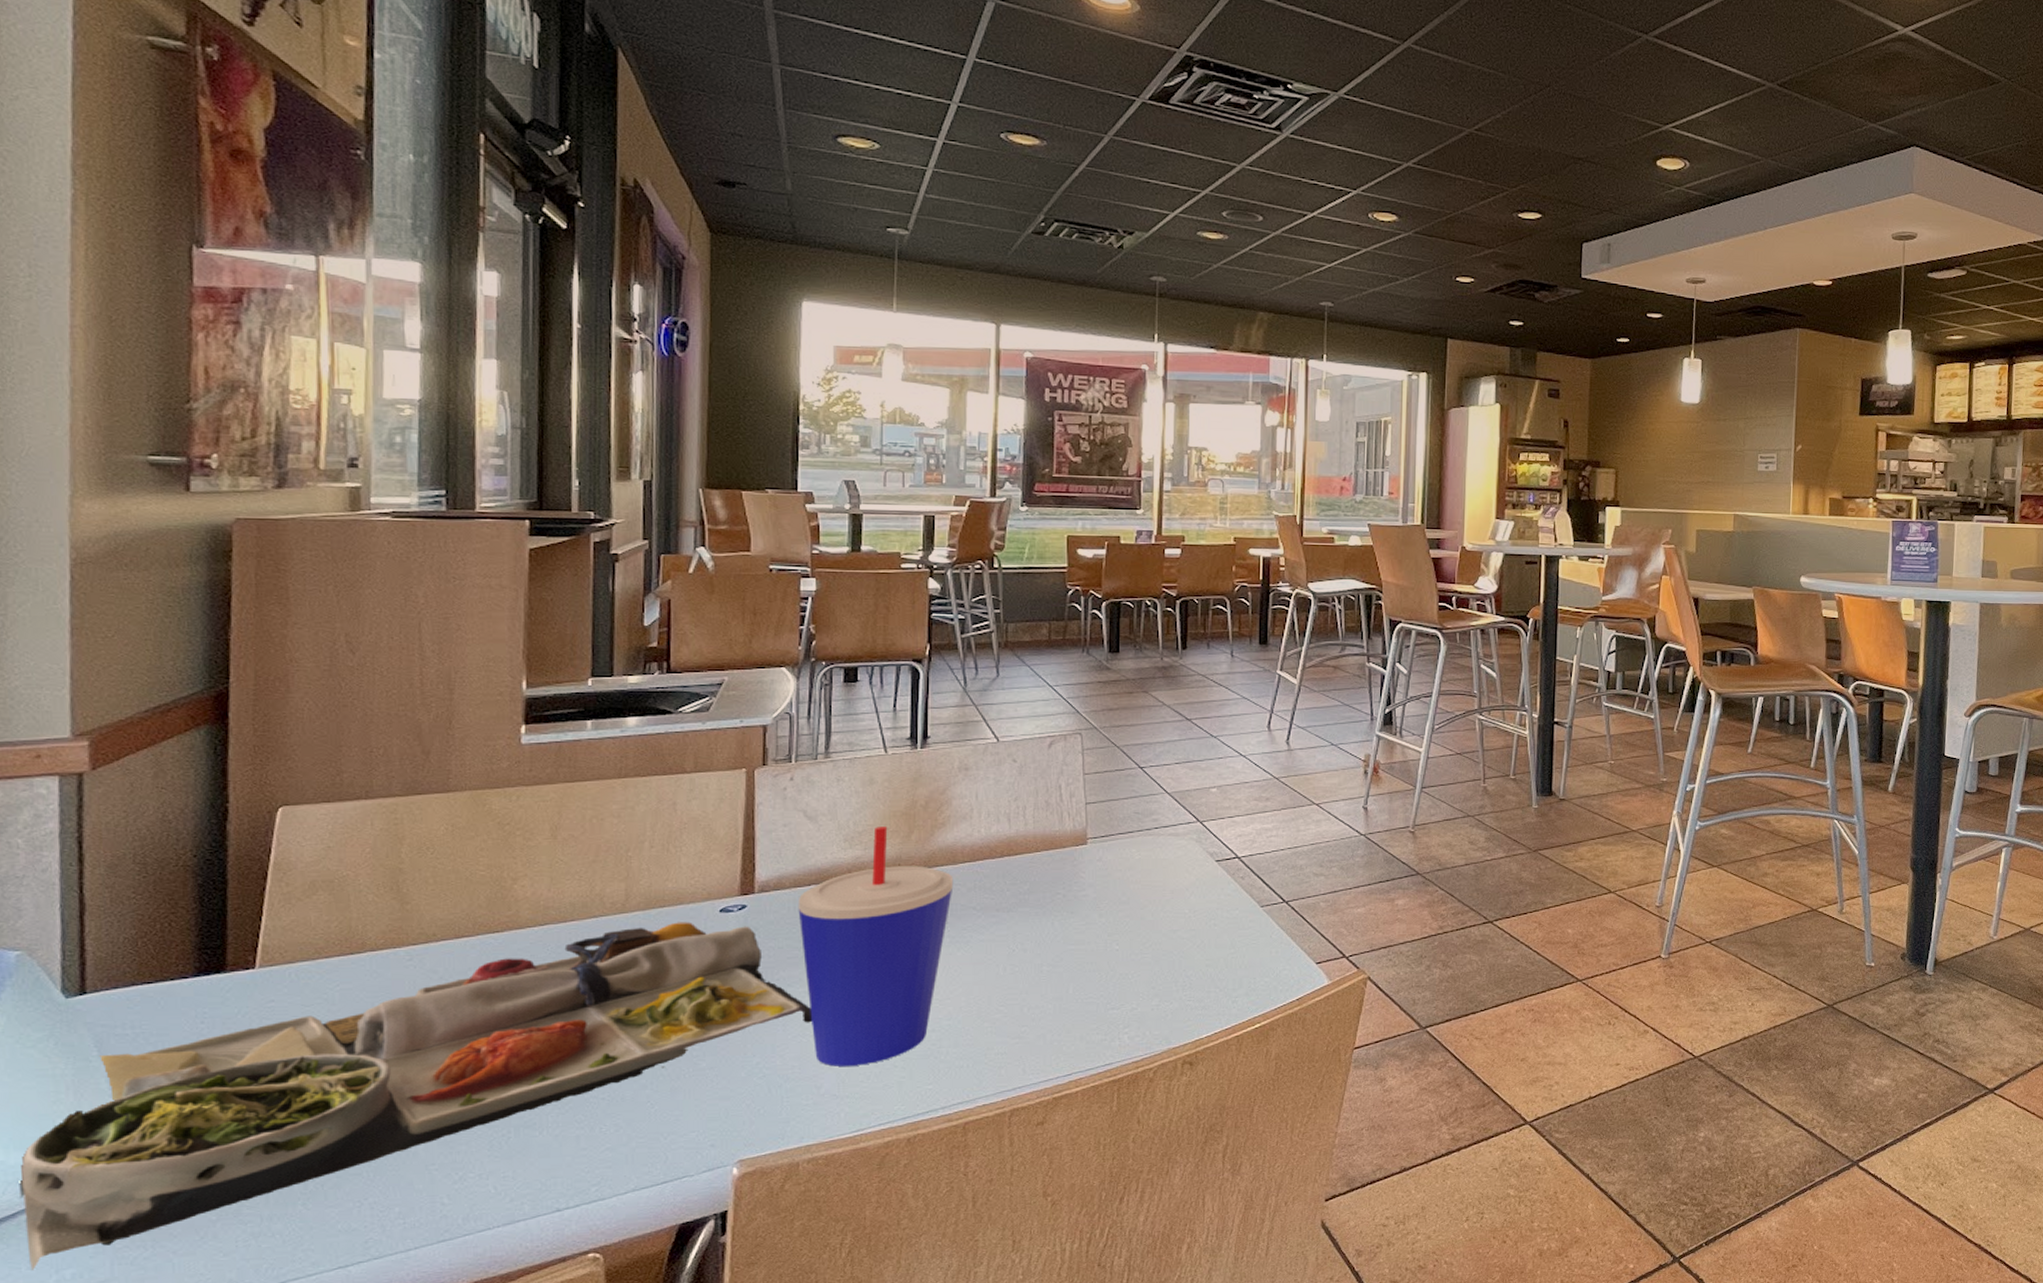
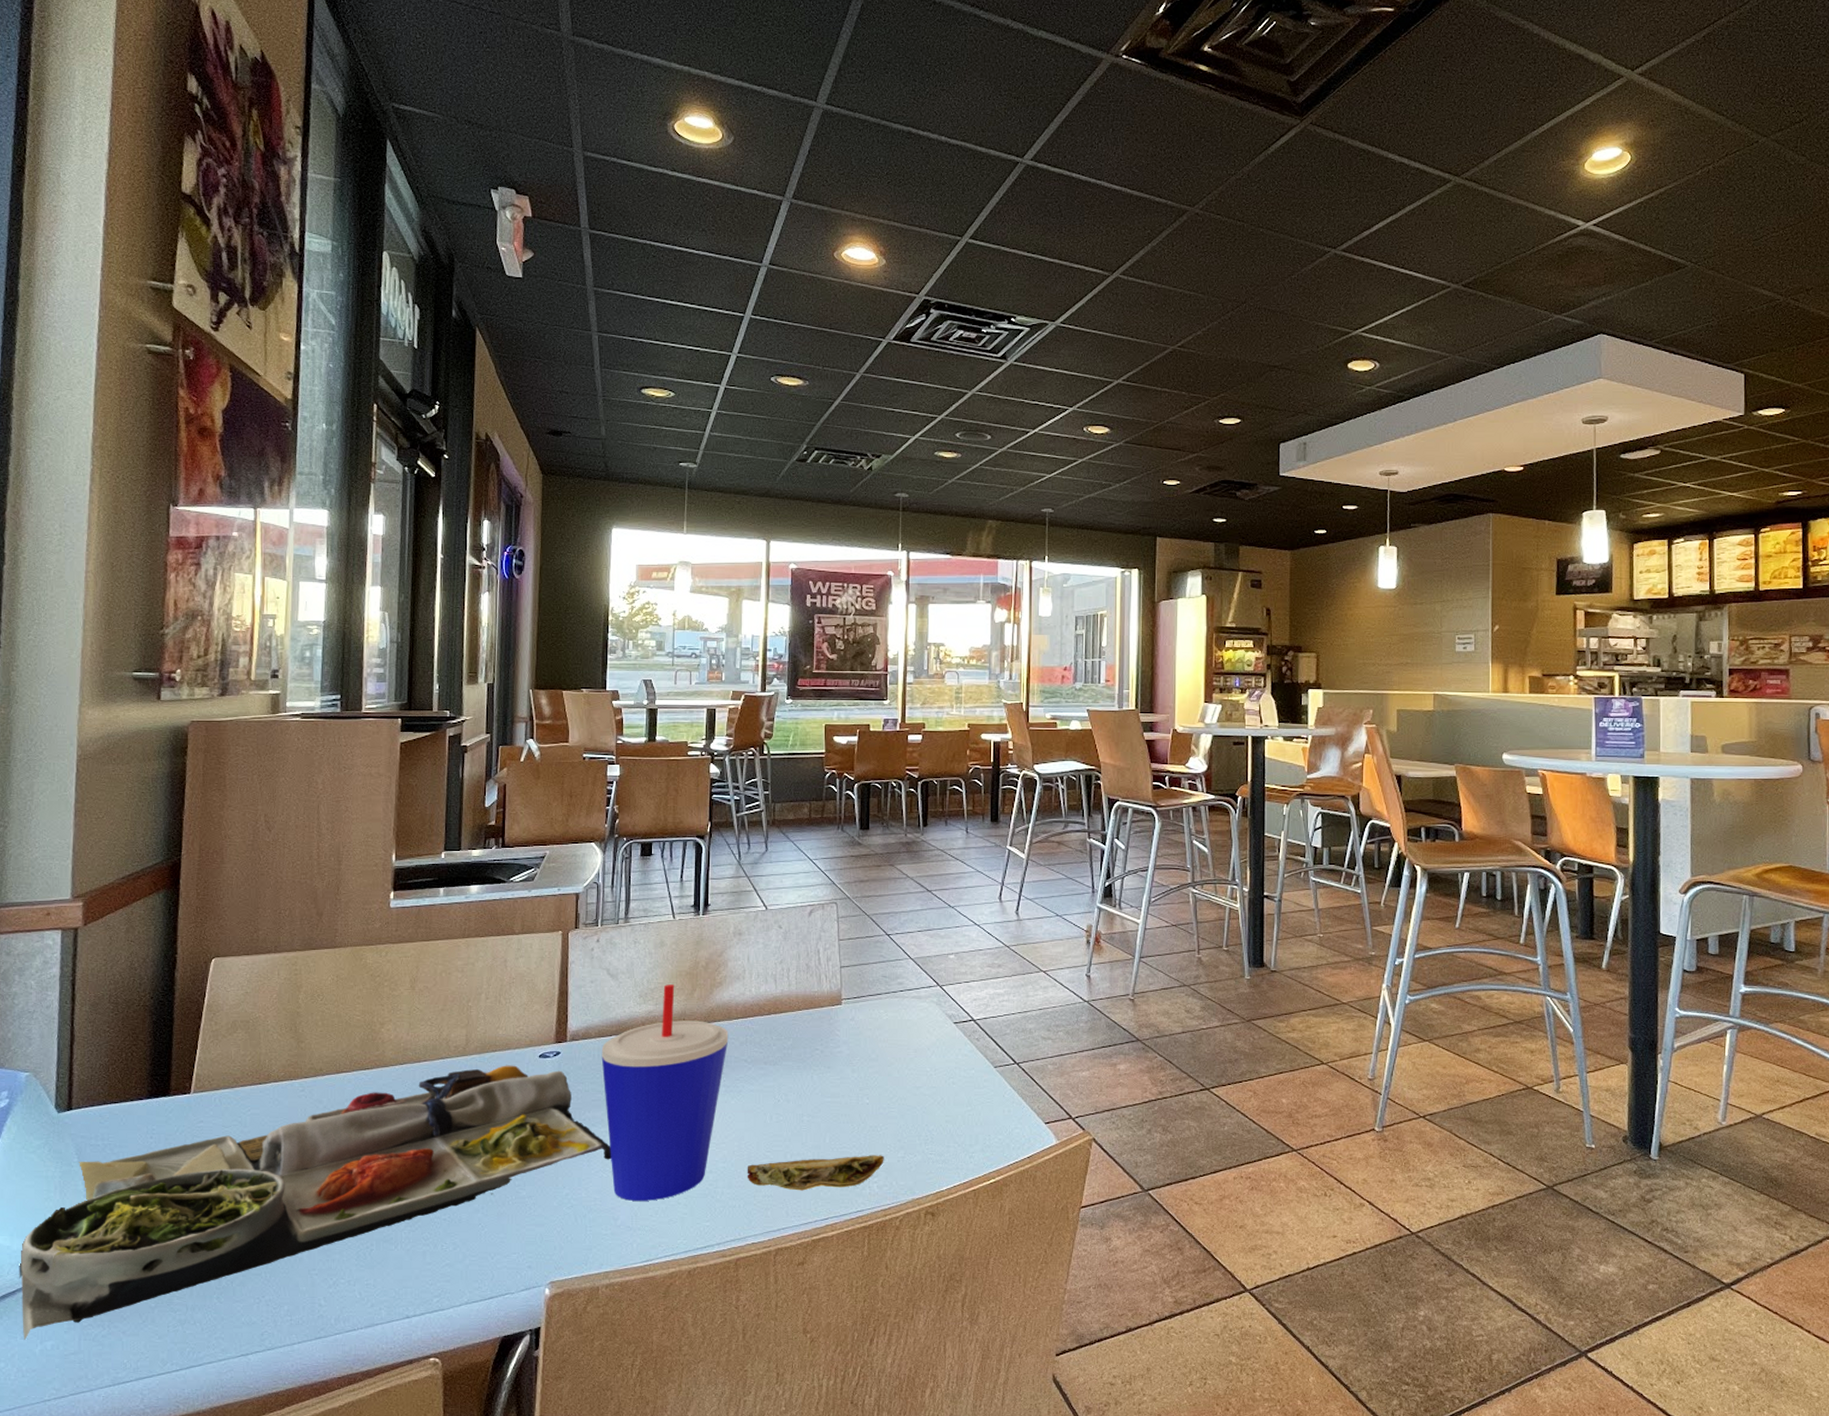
taco: none [976,1004,1136,1046] -> present [747,1155,884,1191]

